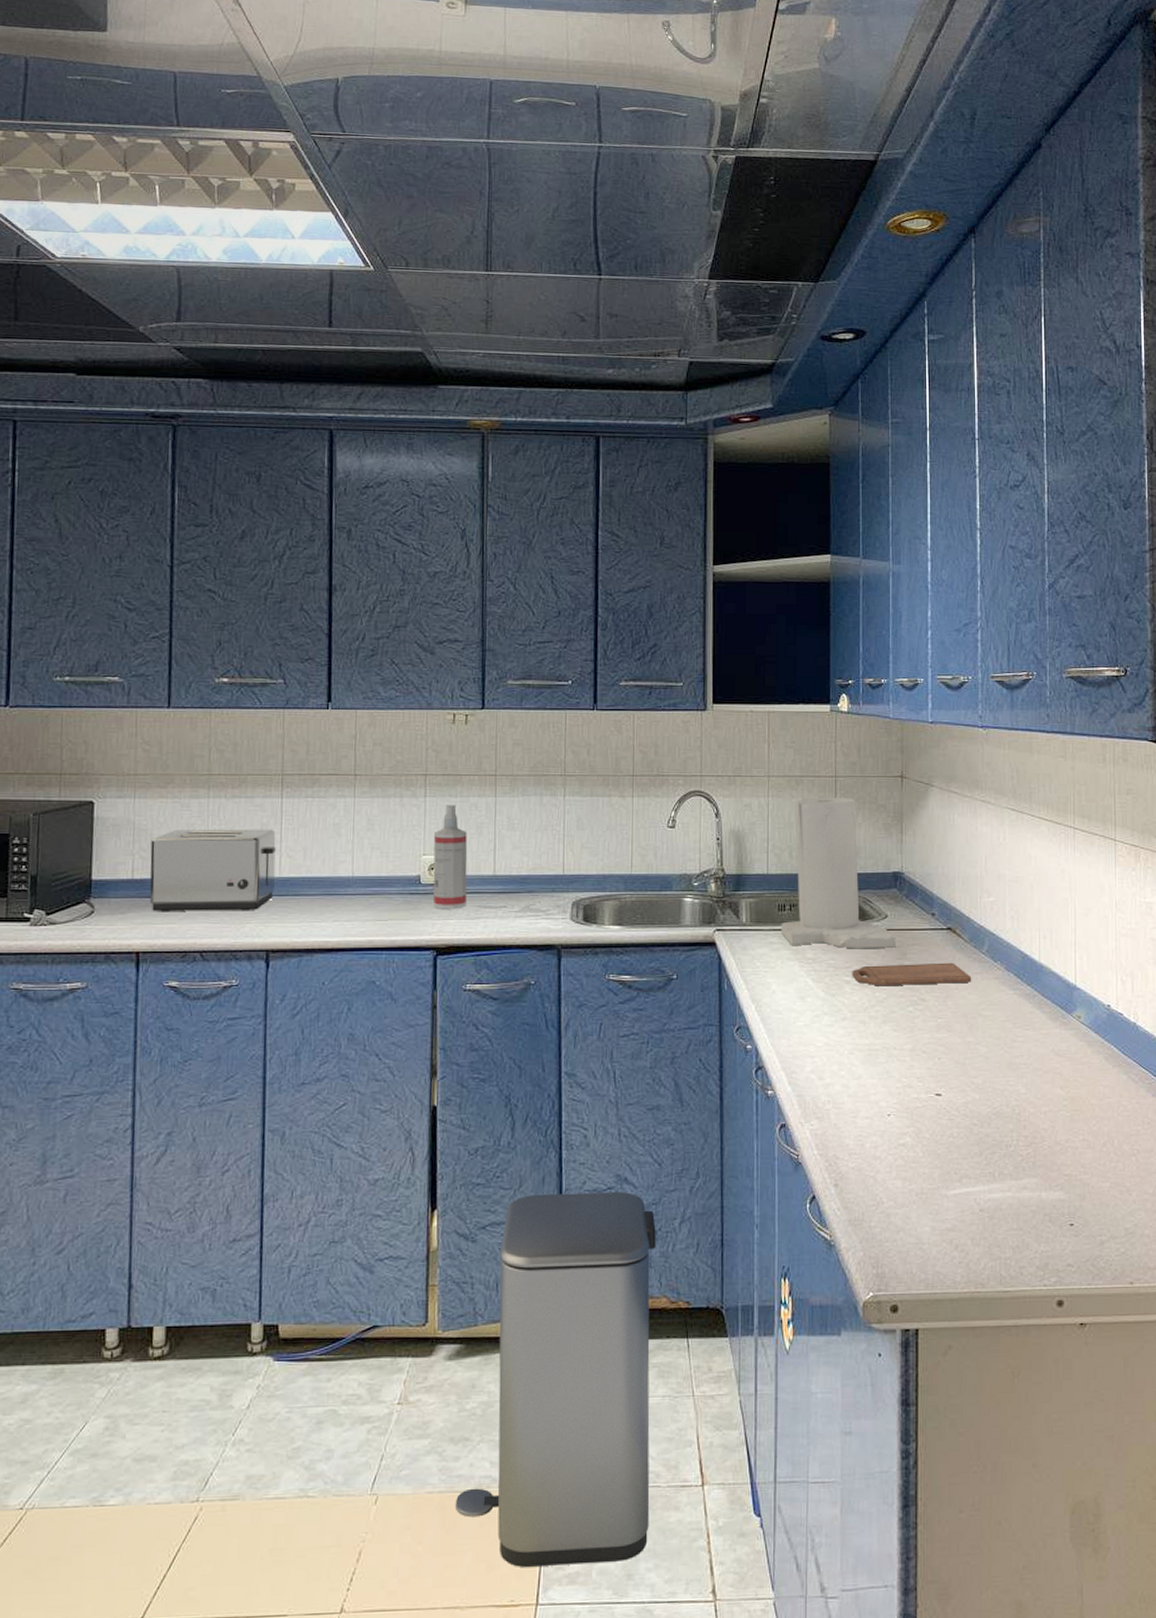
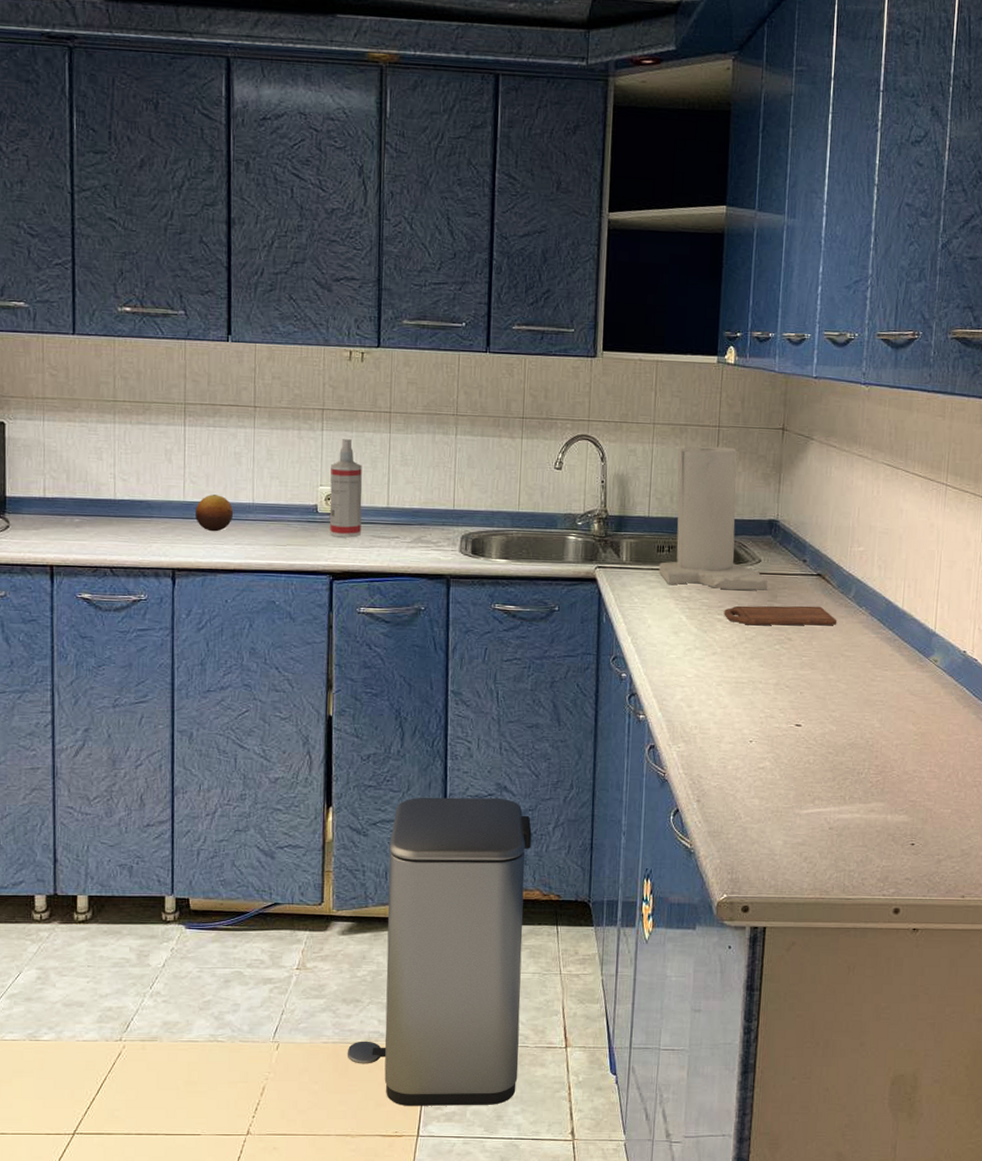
toaster: present [149,829,276,912] -> none [60,452,180,532]
fruit: none [291,869,332,909] -> present [194,494,234,532]

